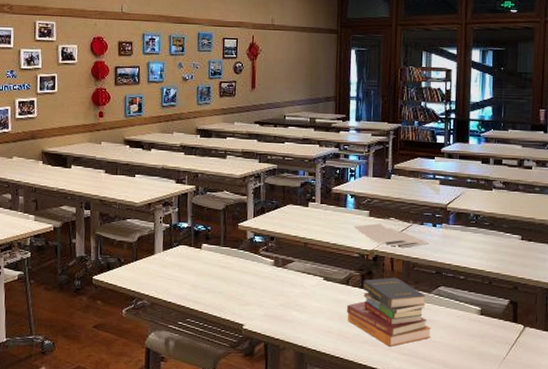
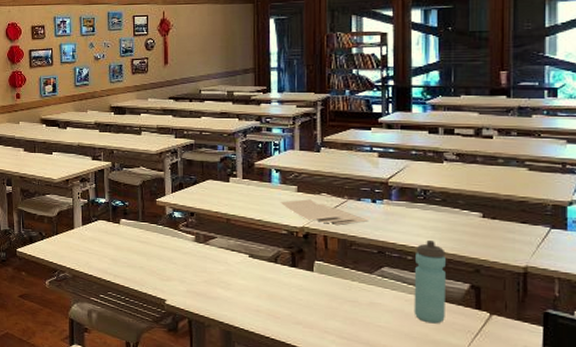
books: present [347,277,432,347] -> none [276,256,375,330]
water bottle: none [463,260,491,337] -> present [414,239,447,324]

